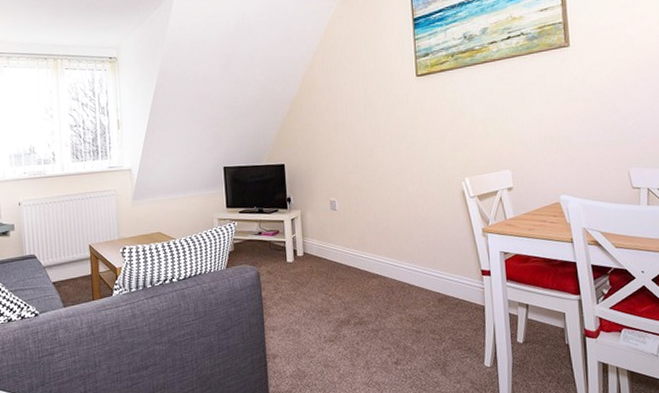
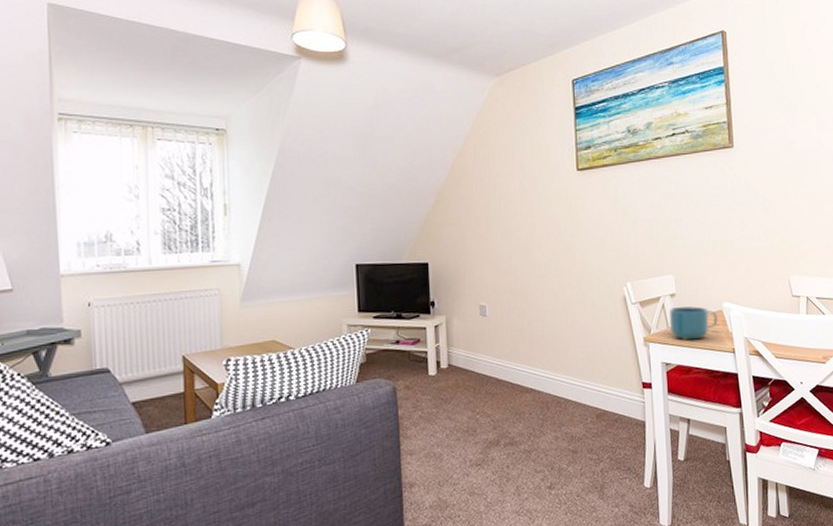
cup: none [506,198,555,231] -> present [669,305,718,340]

